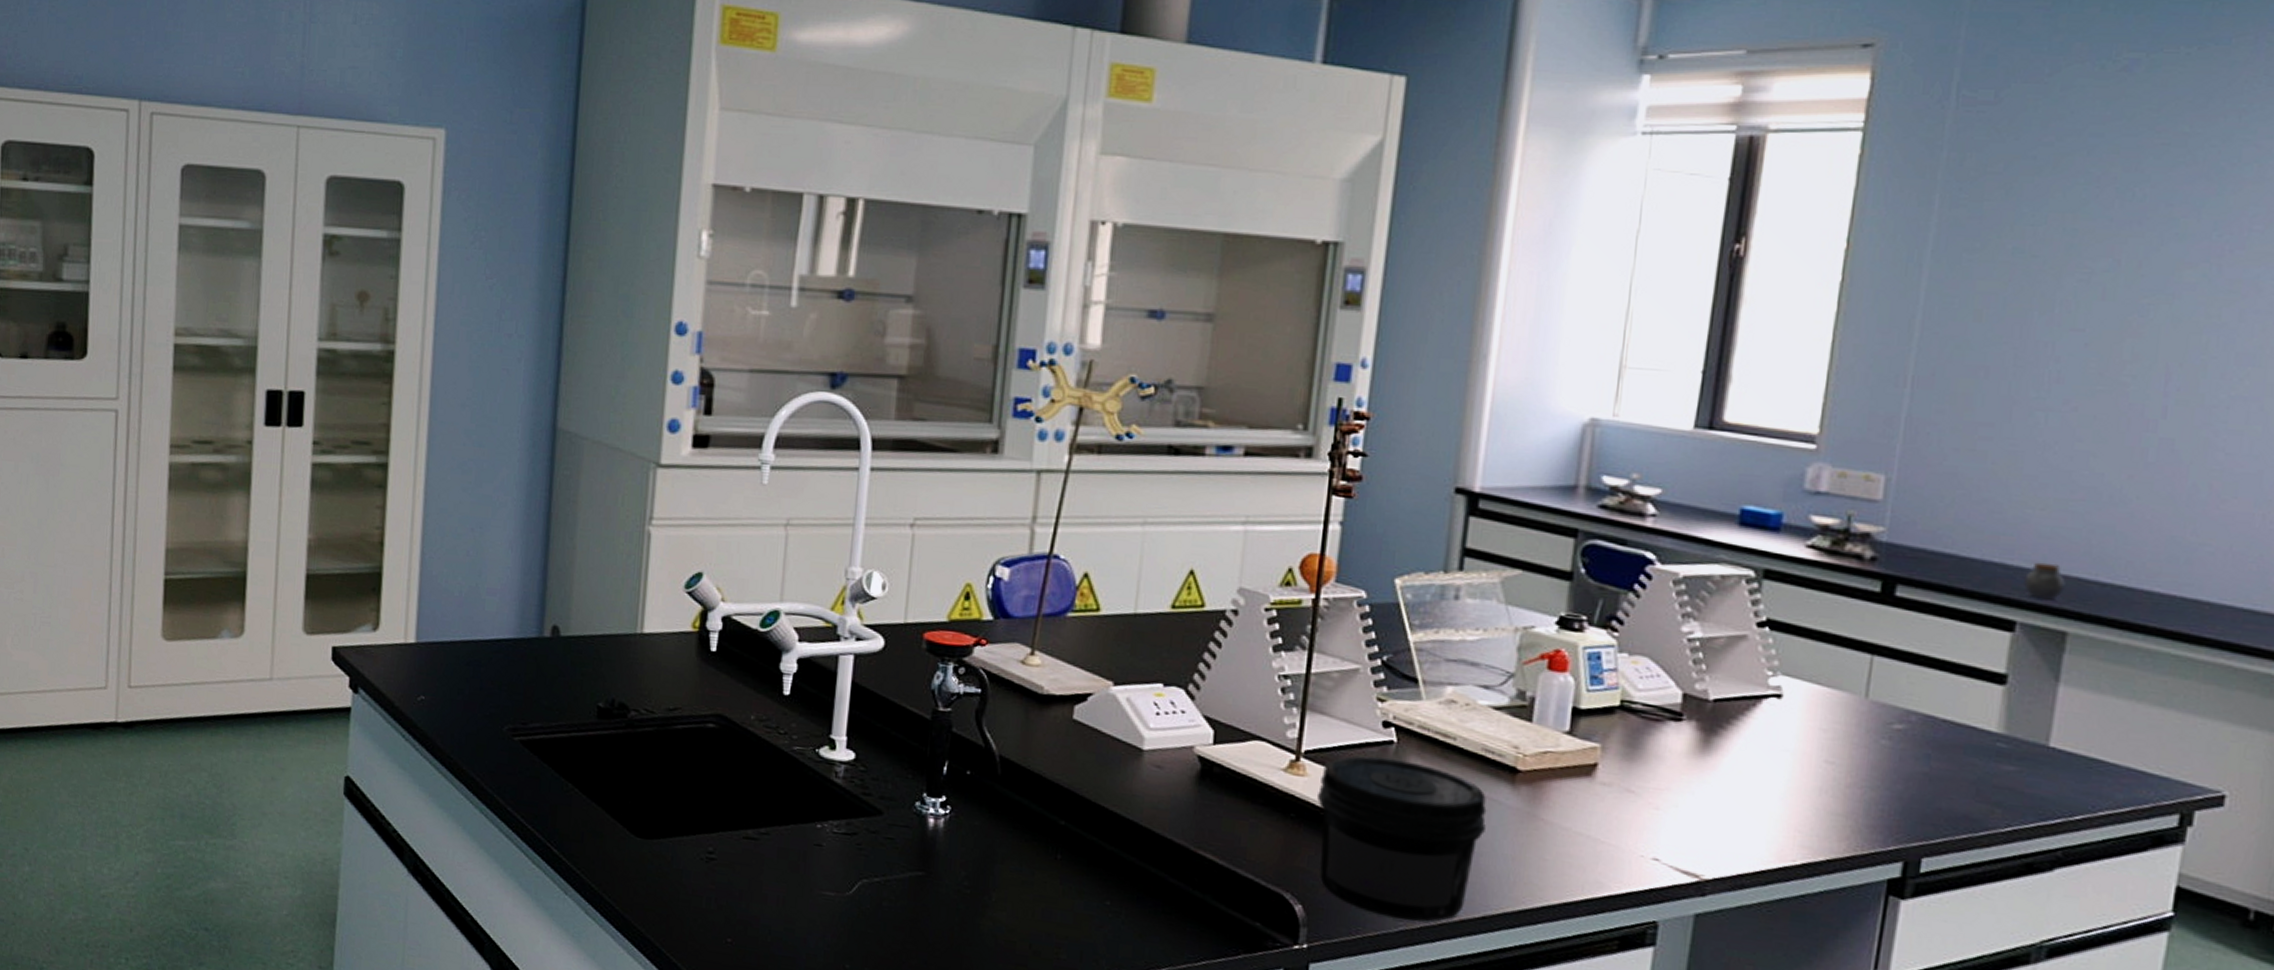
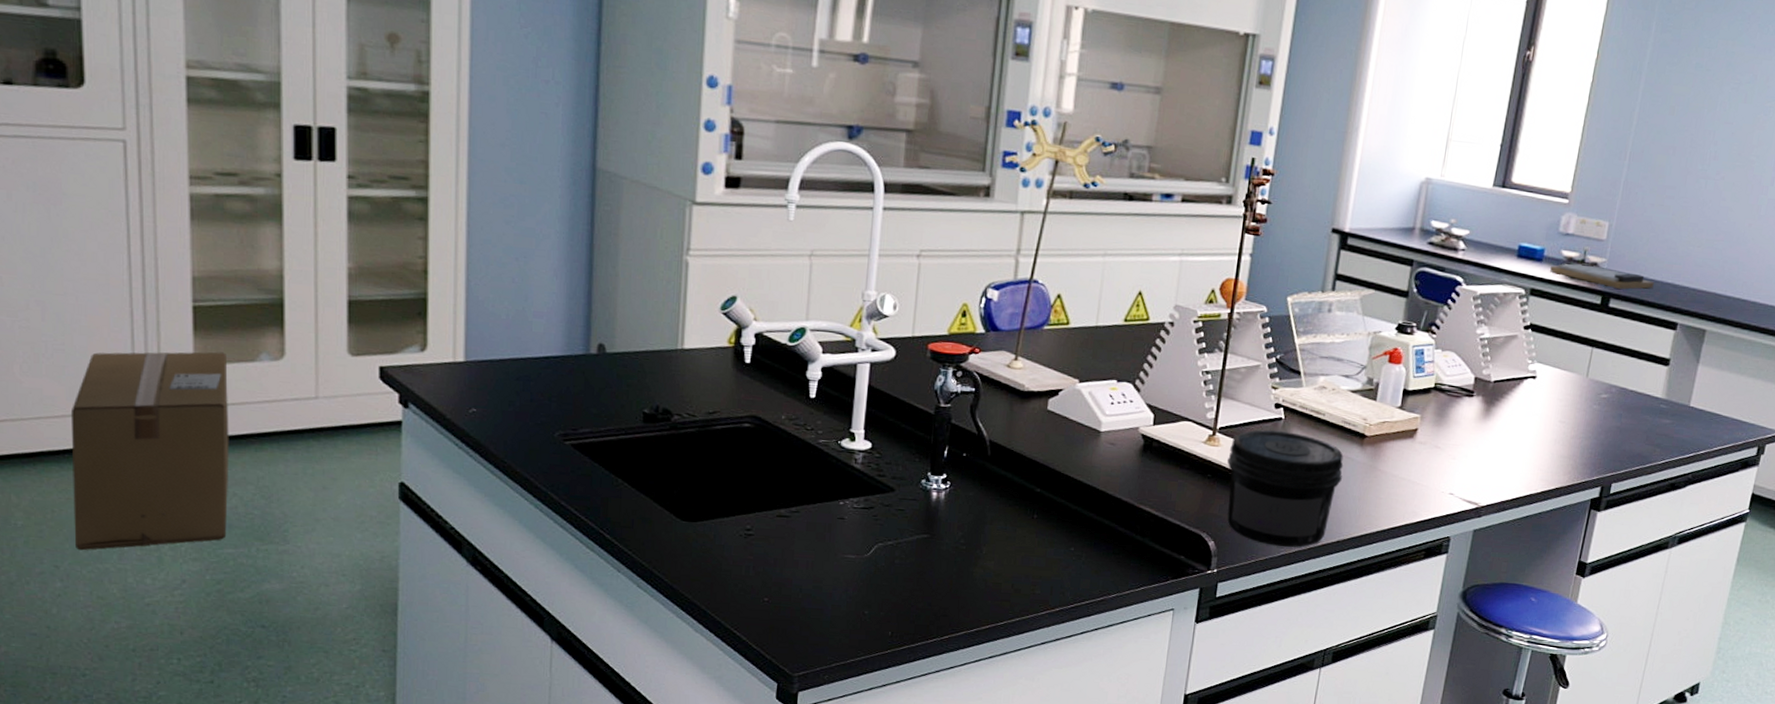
box: none [44,626,191,834] -> present [70,351,229,550]
clipboard: none [1794,533,1970,572] -> present [1550,263,1654,290]
jar: present [2024,562,2066,600] -> none [1684,282,1708,308]

